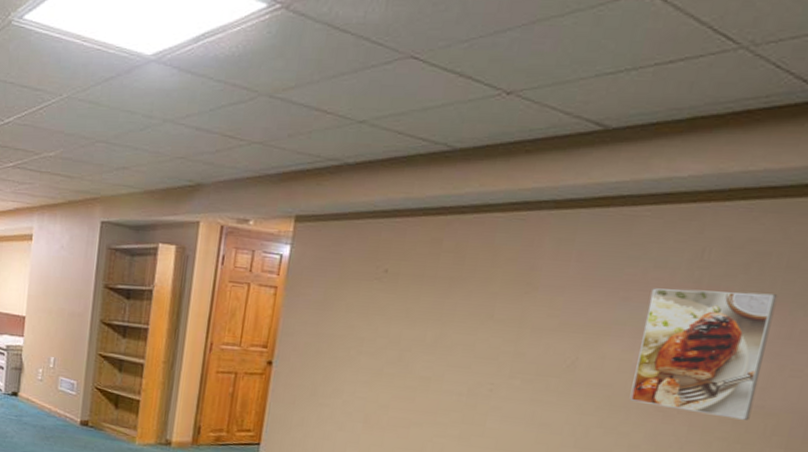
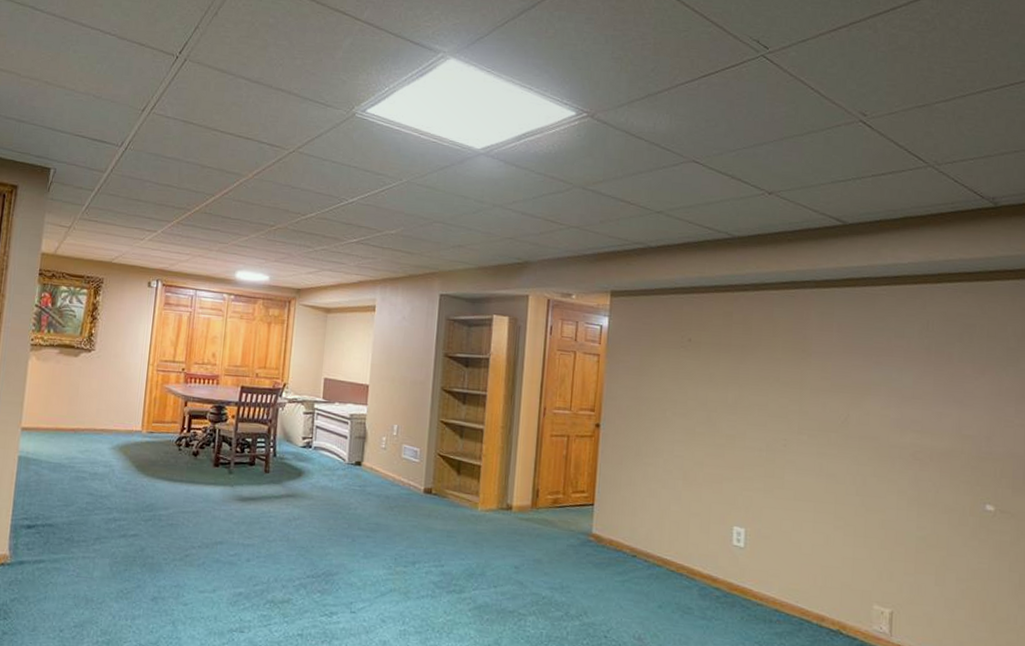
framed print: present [629,288,778,420] -> none [893,354,986,465]

